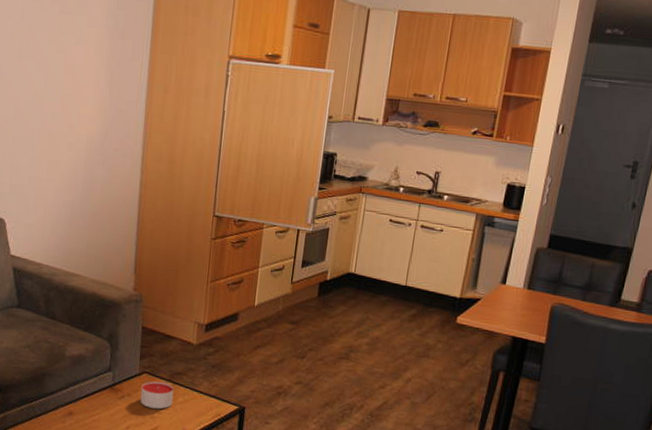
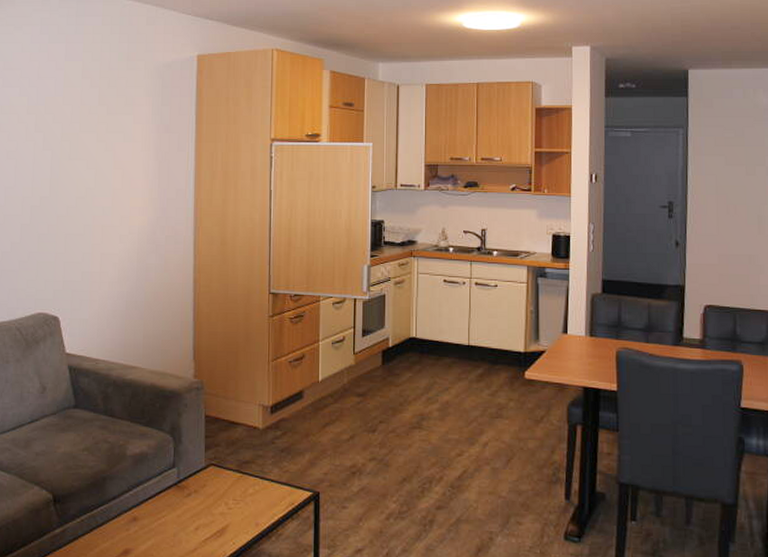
candle: present [140,381,174,409] -> none [208,473,243,504]

